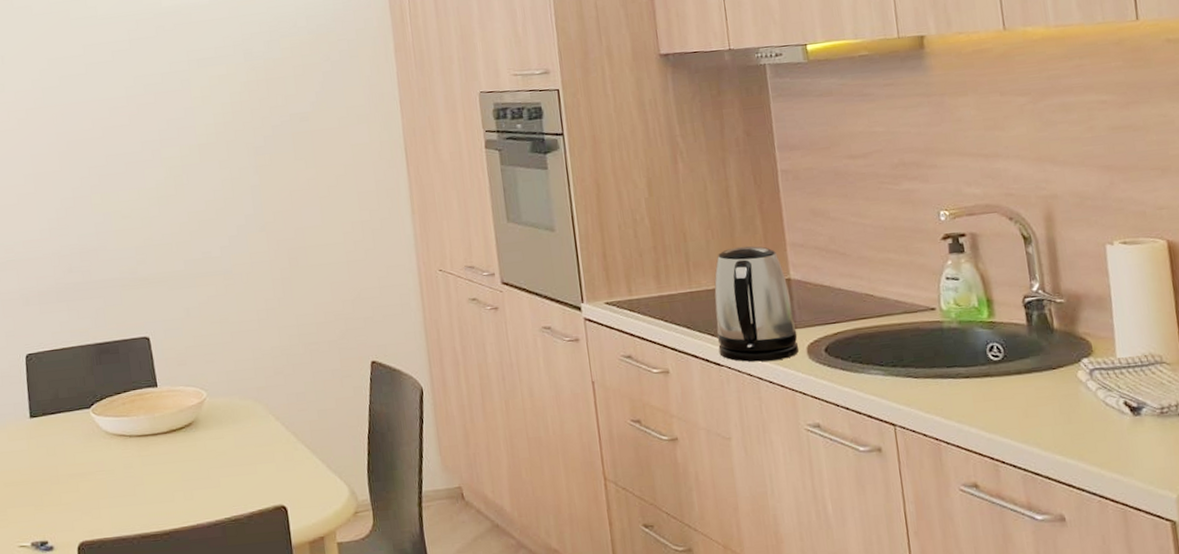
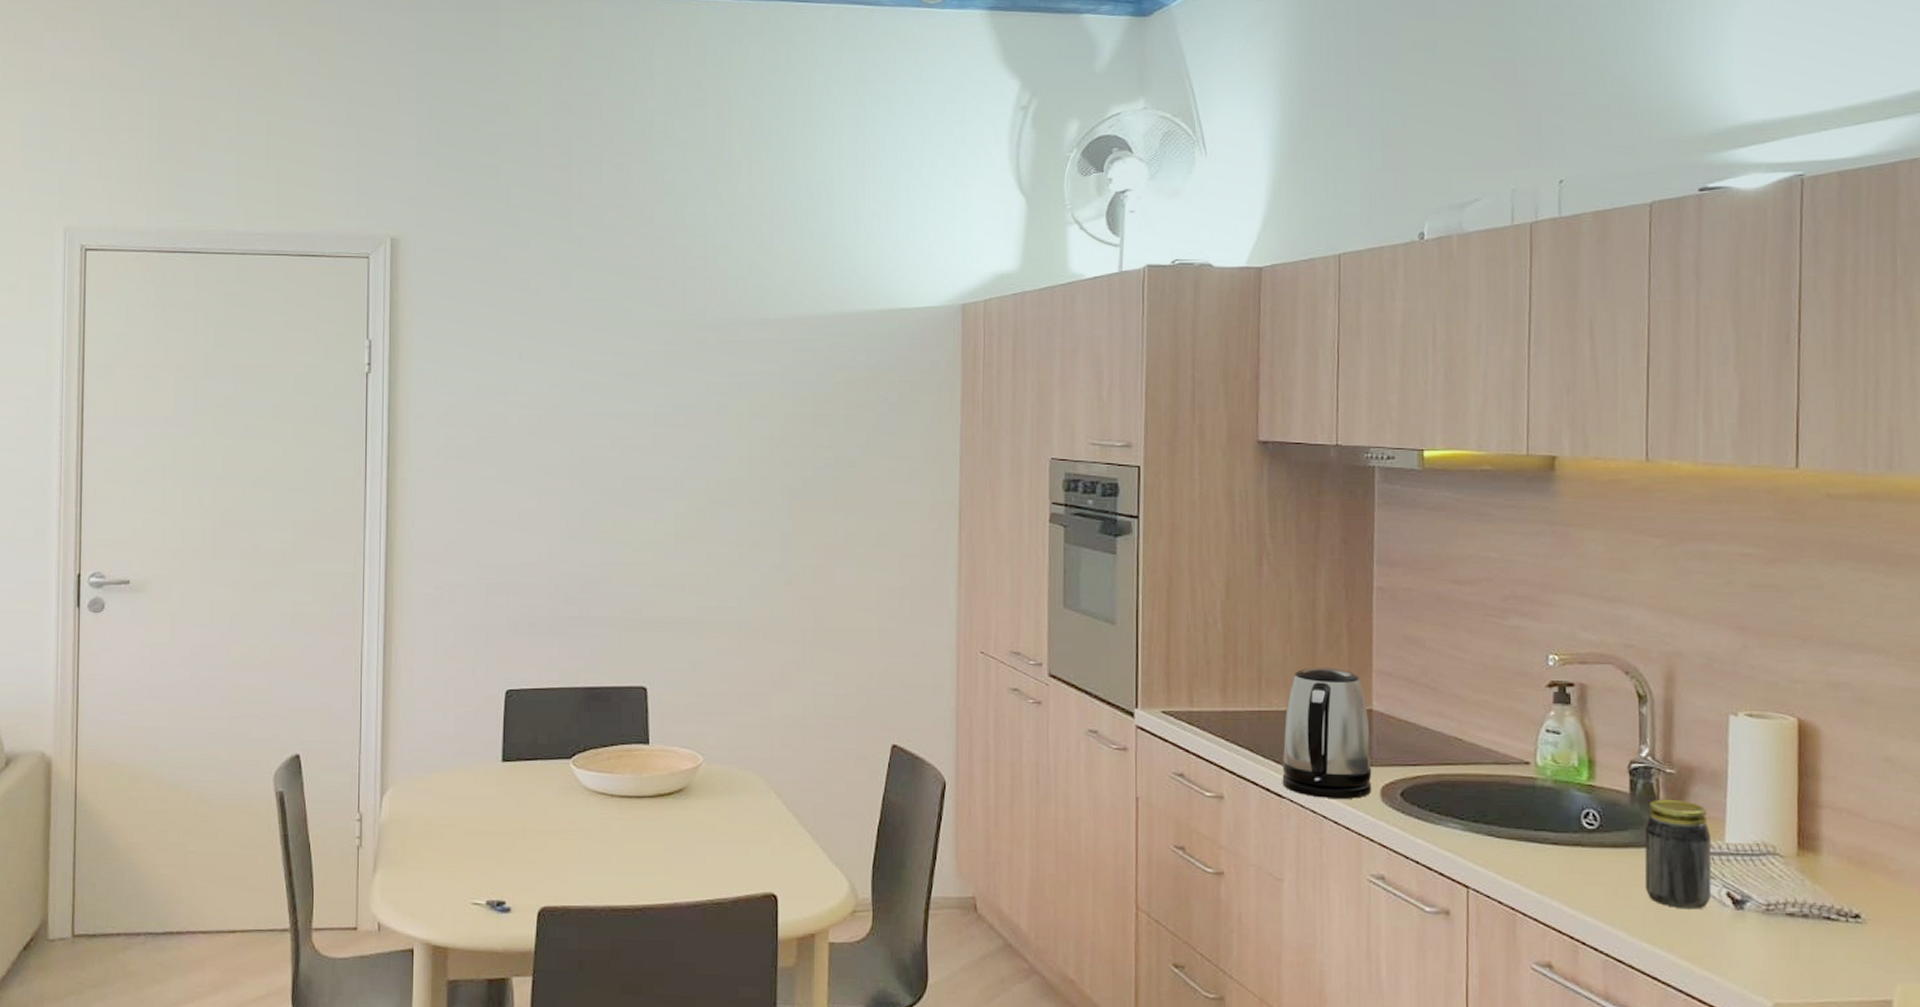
jar: none [1044,325,1111,421] -> present [1644,799,1712,910]

